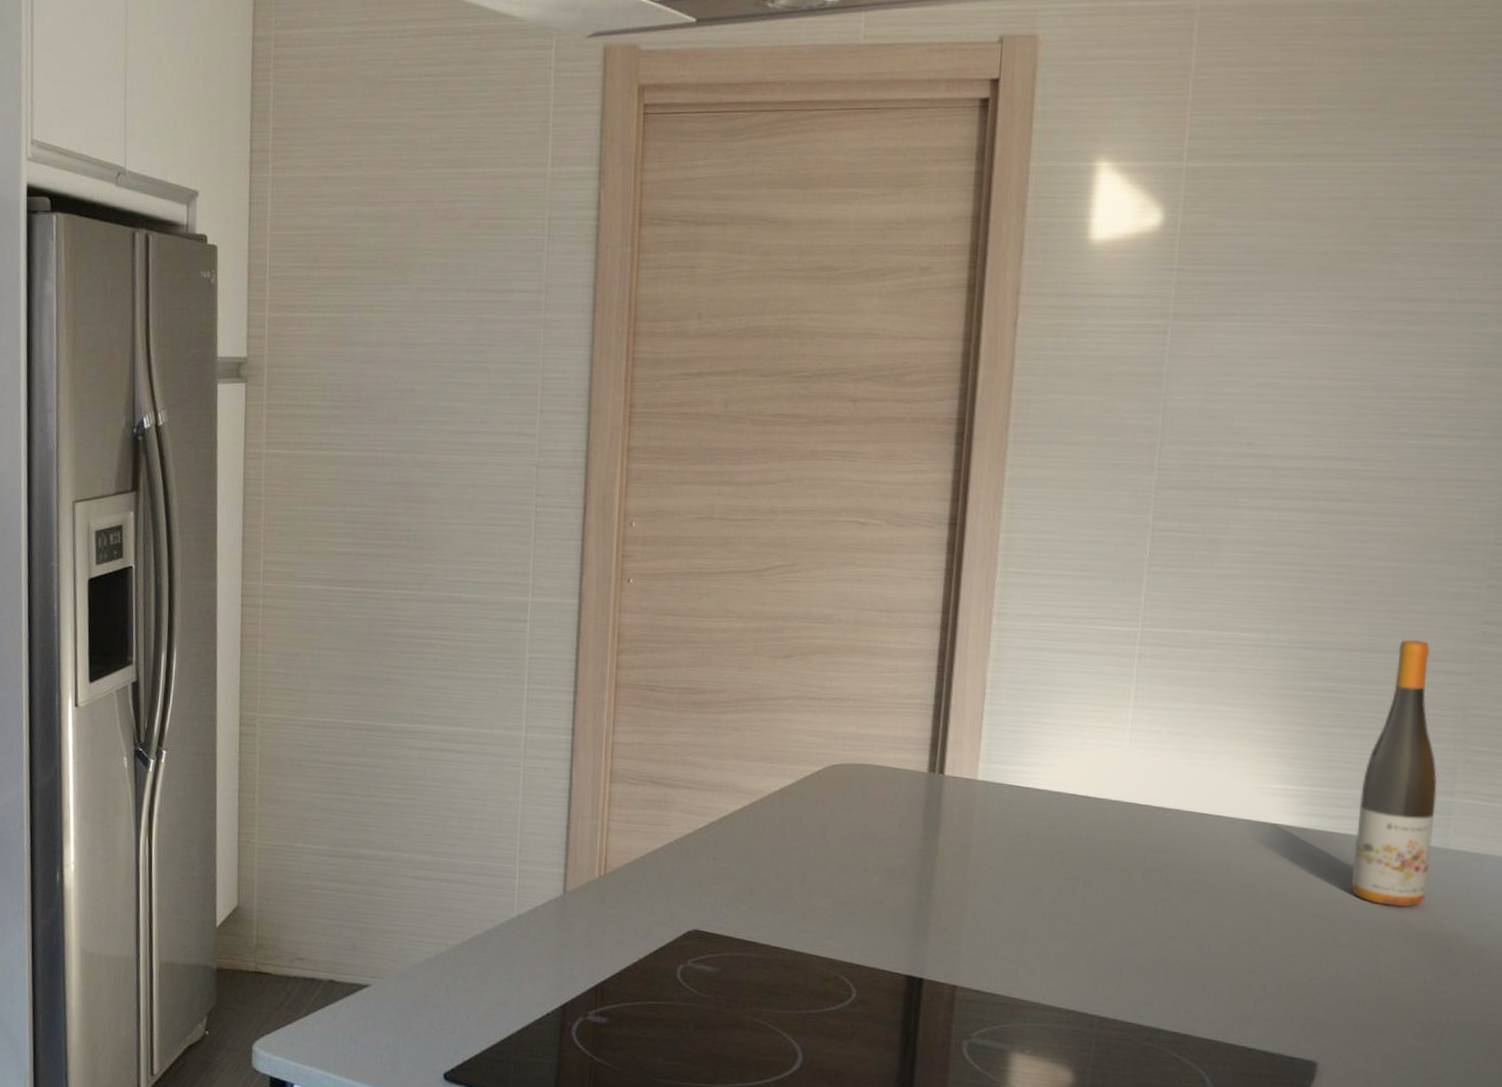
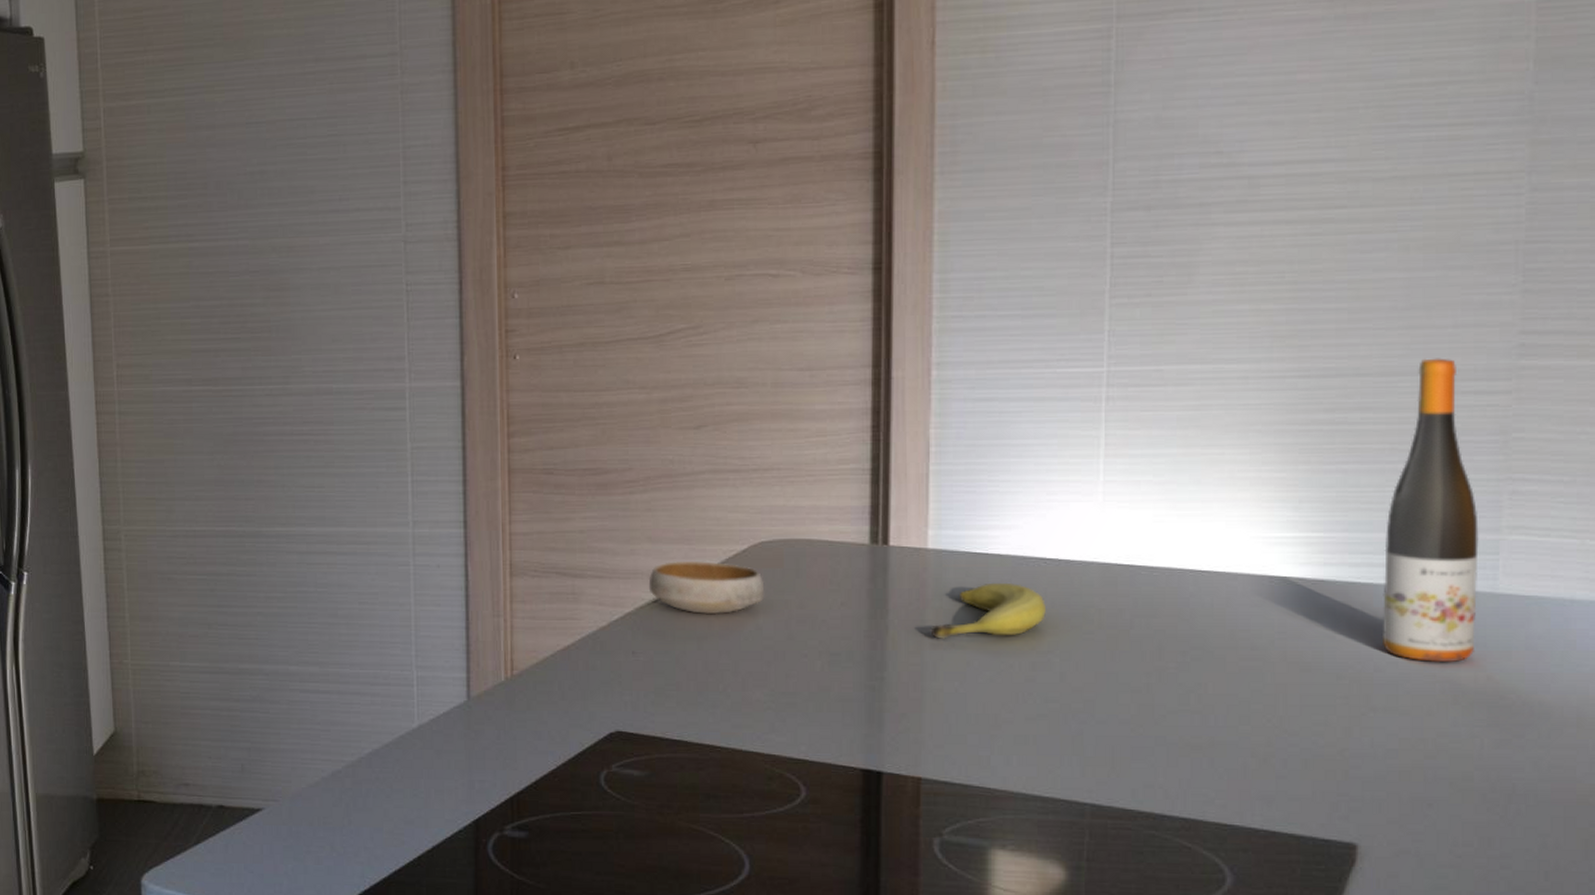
bowl: none [732,778,834,829] -> present [648,561,765,615]
fruit: none [974,814,1074,863] -> present [930,582,1046,639]

